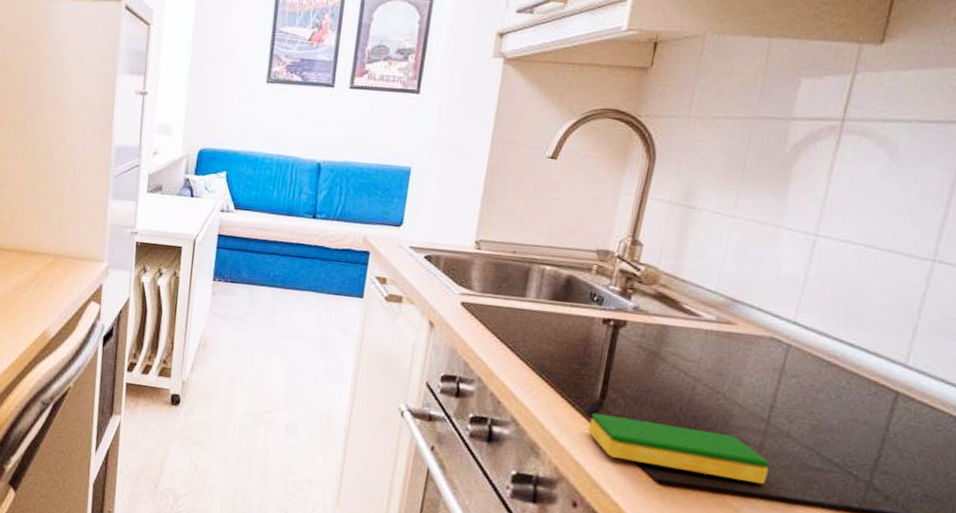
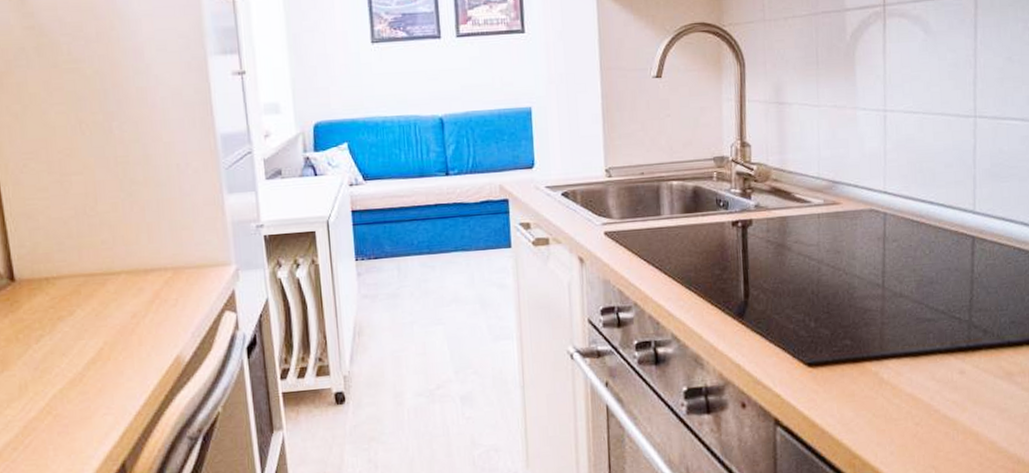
dish sponge: present [588,412,771,485] -> none [740,306,893,352]

